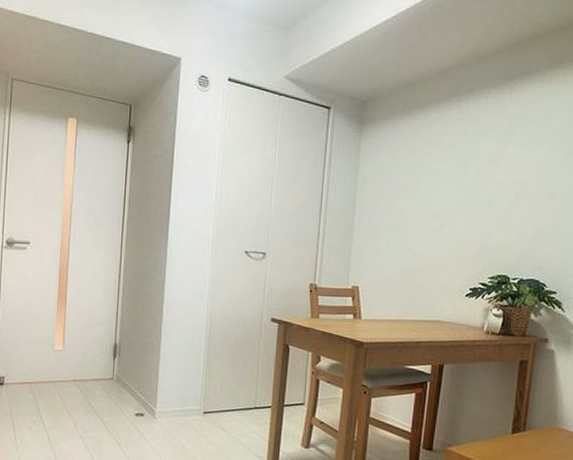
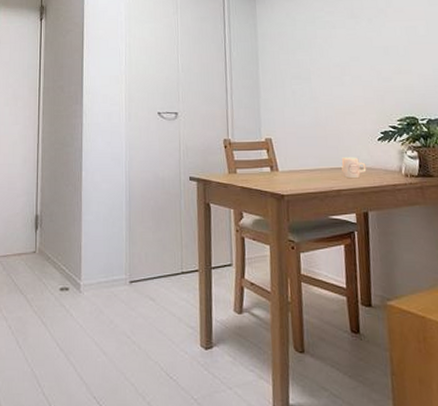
mug: none [424,310,450,332] -> present [341,157,367,179]

